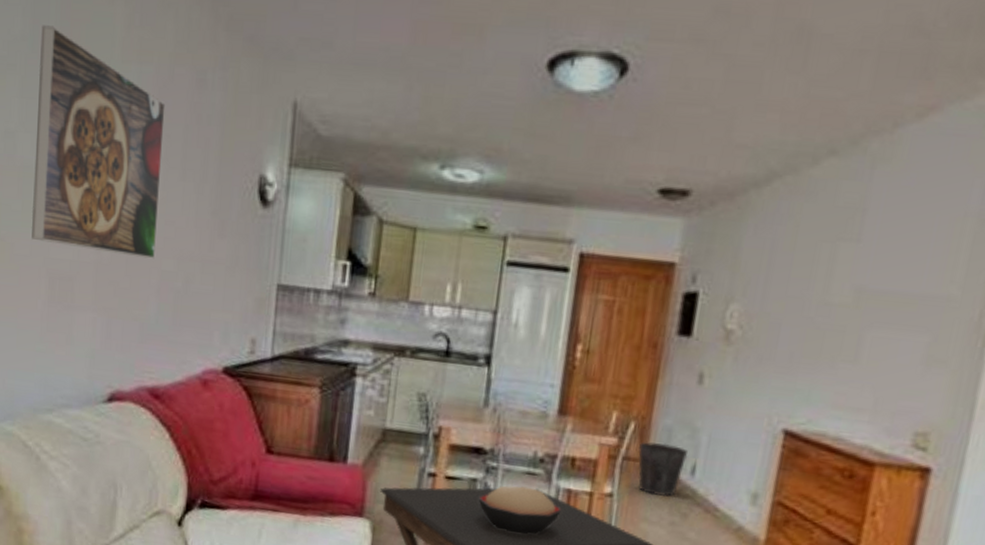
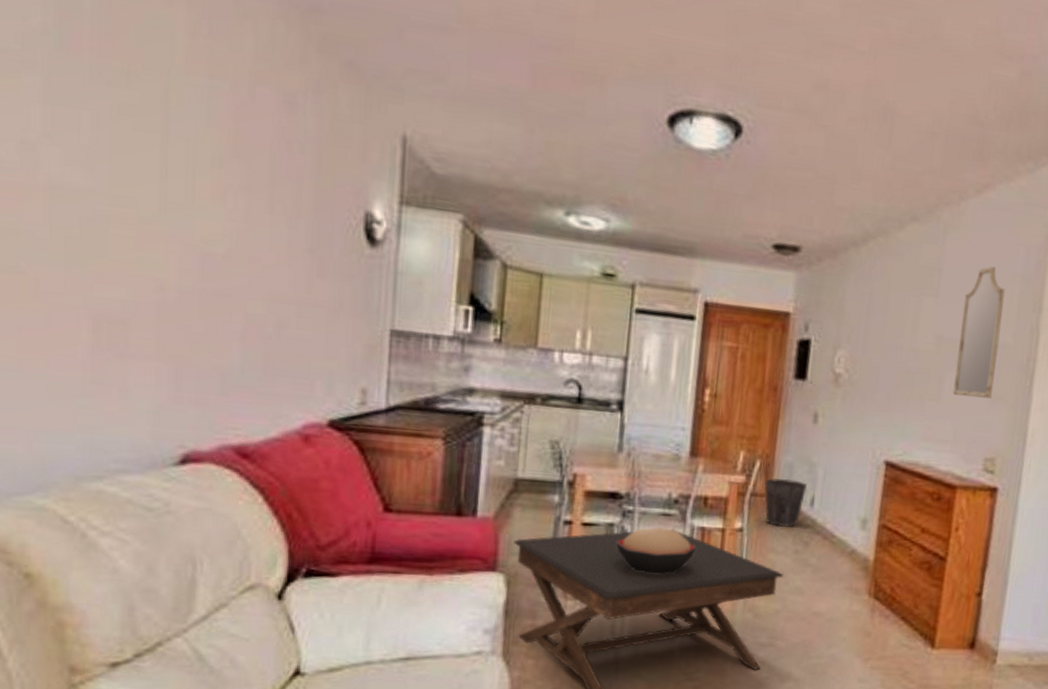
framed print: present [32,25,166,259] -> none [66,19,245,300]
home mirror: none [874,204,952,362] -> present [952,266,1005,399]

